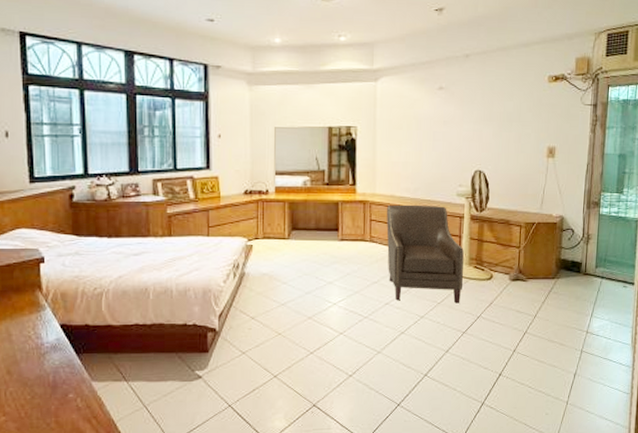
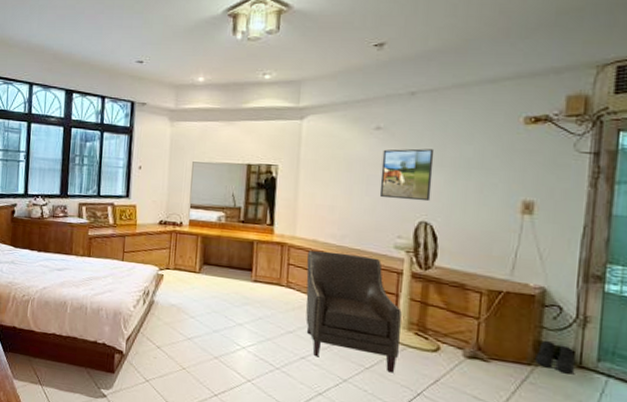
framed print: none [443,106,485,153] -> present [379,148,435,202]
boots: none [557,257,582,281] -> present [535,340,575,375]

